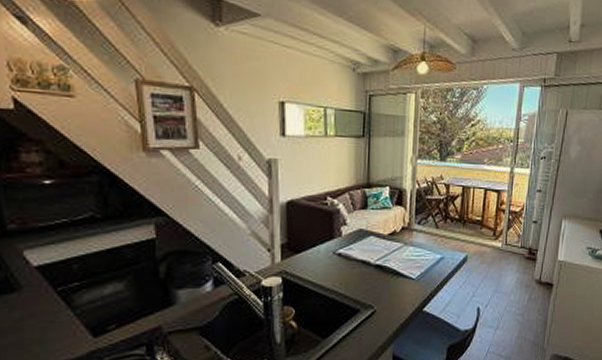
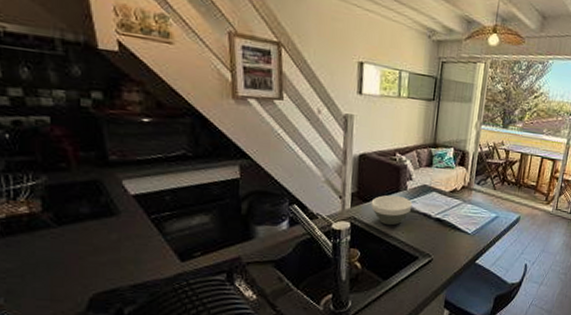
bowl: none [303,243,349,277] -> present [371,195,413,226]

